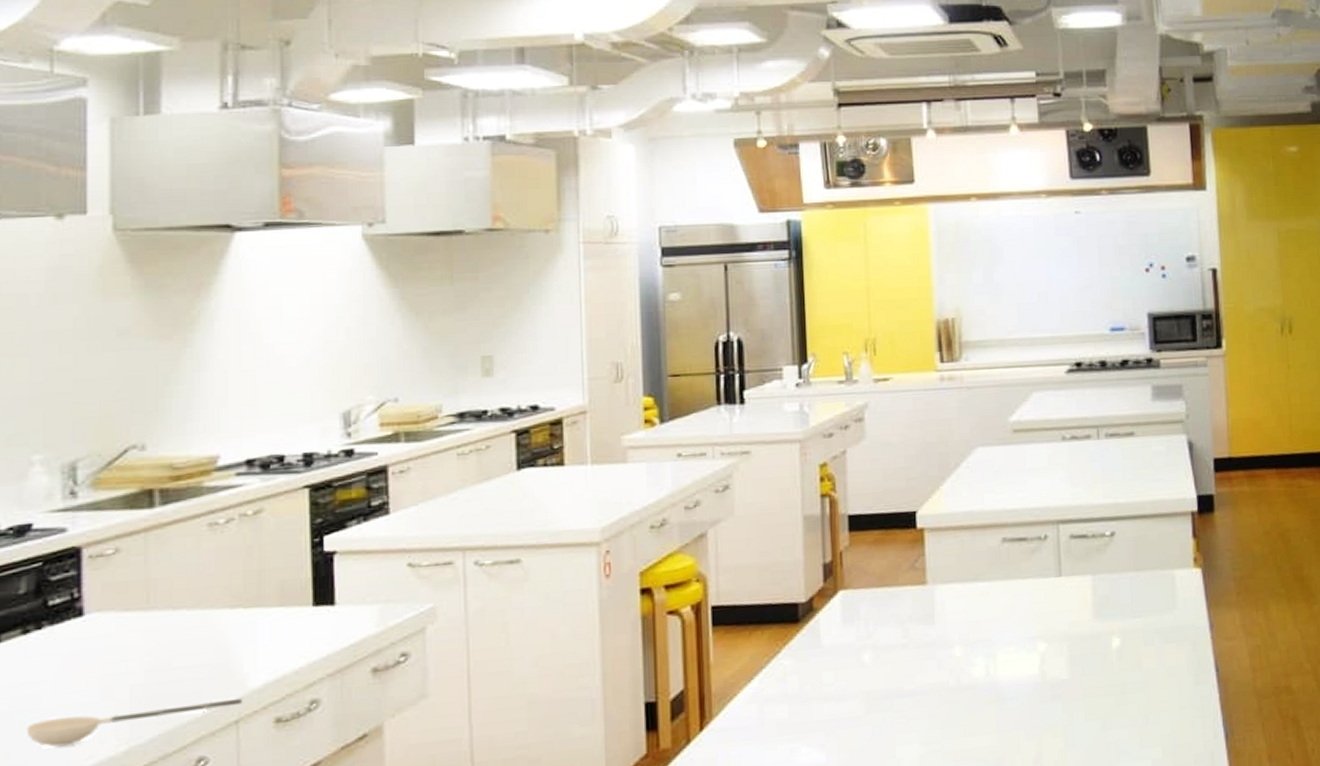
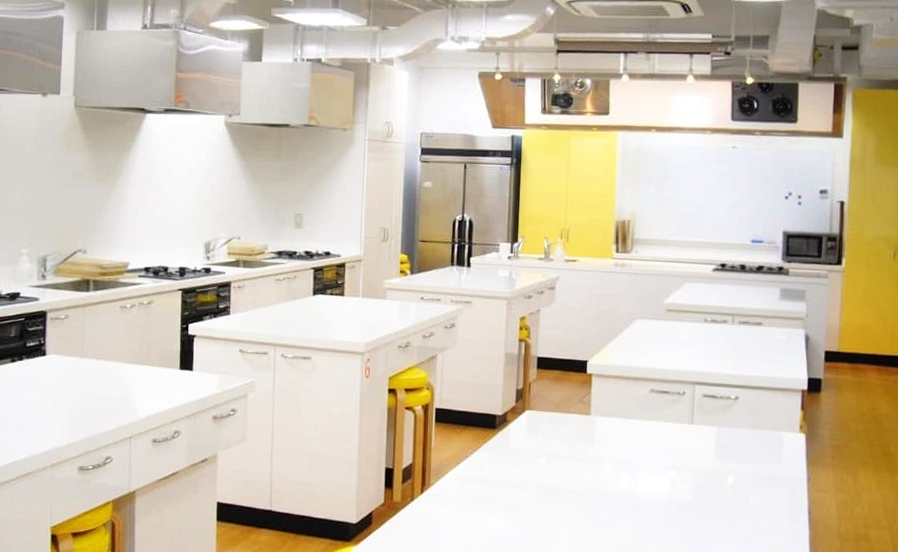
ladle: present [27,697,244,748] -> none [11,417,135,437]

